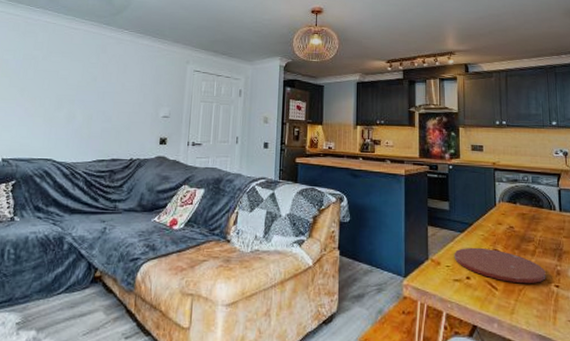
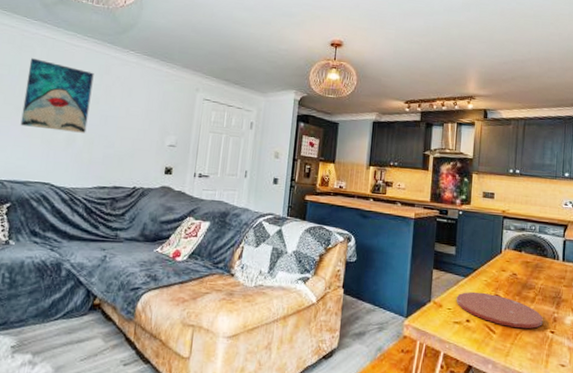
wall art: none [24,43,92,110] -> present [20,58,94,133]

